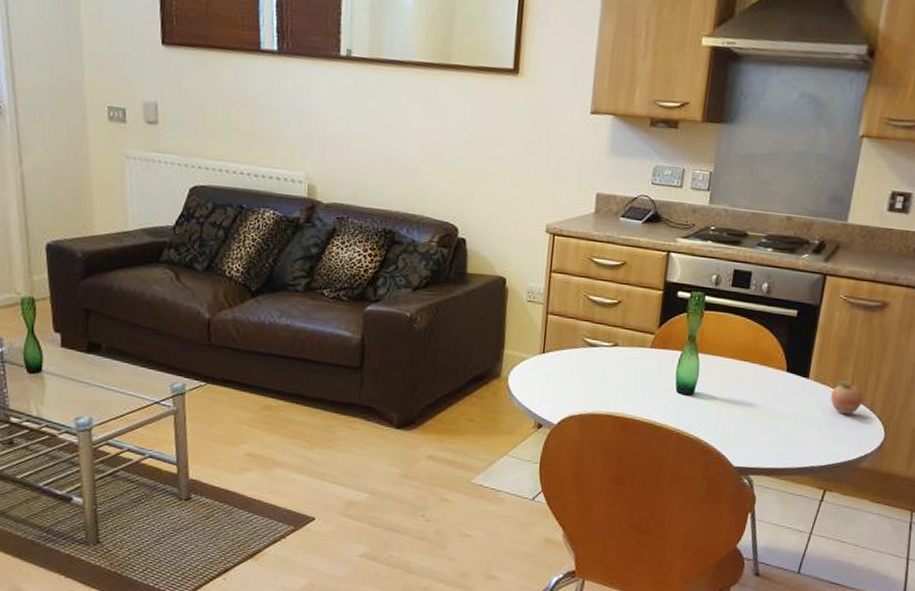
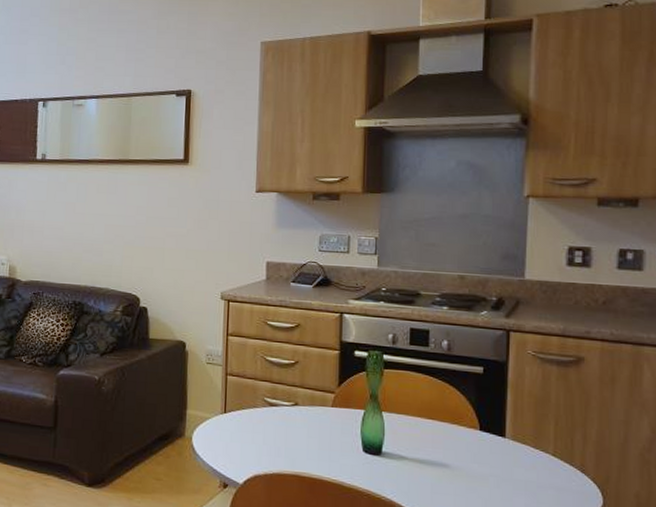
fruit: present [830,381,864,415] -> none [534,440,571,477]

